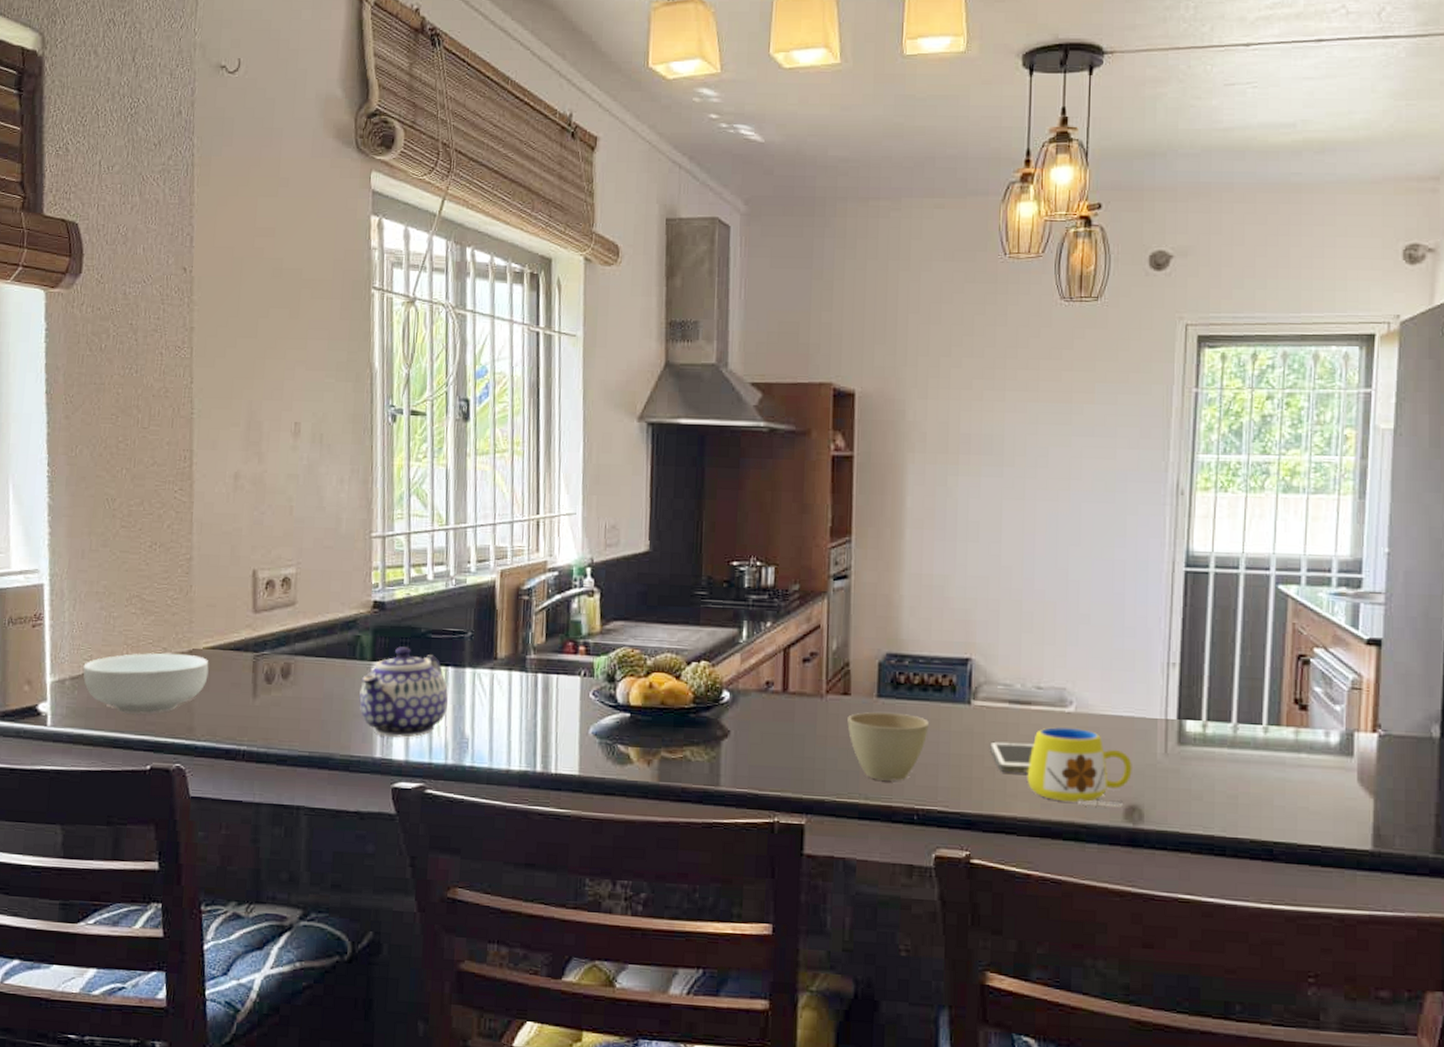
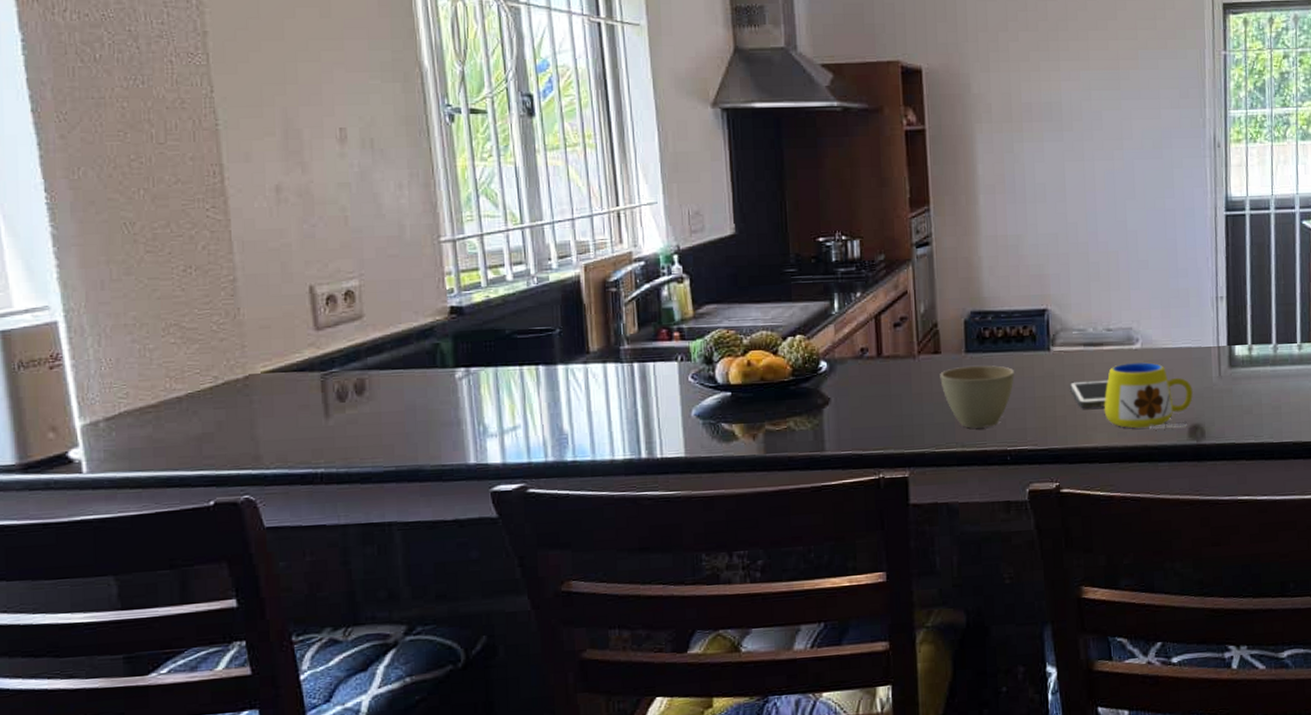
cereal bowl: present [83,652,209,714] -> none [119,380,271,450]
teapot: present [359,647,448,738] -> none [445,350,542,442]

